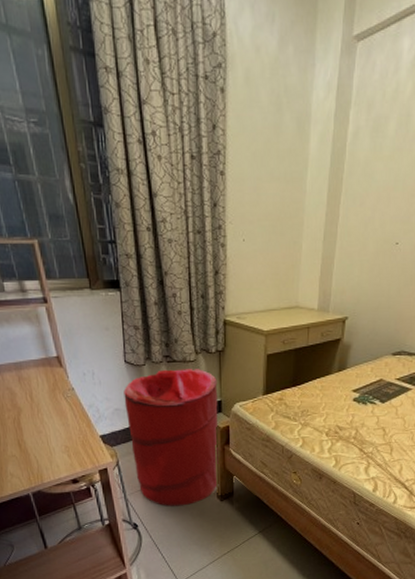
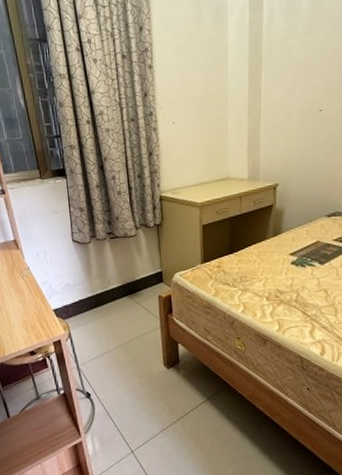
laundry hamper: present [124,368,219,507] -> none [72,242,165,375]

